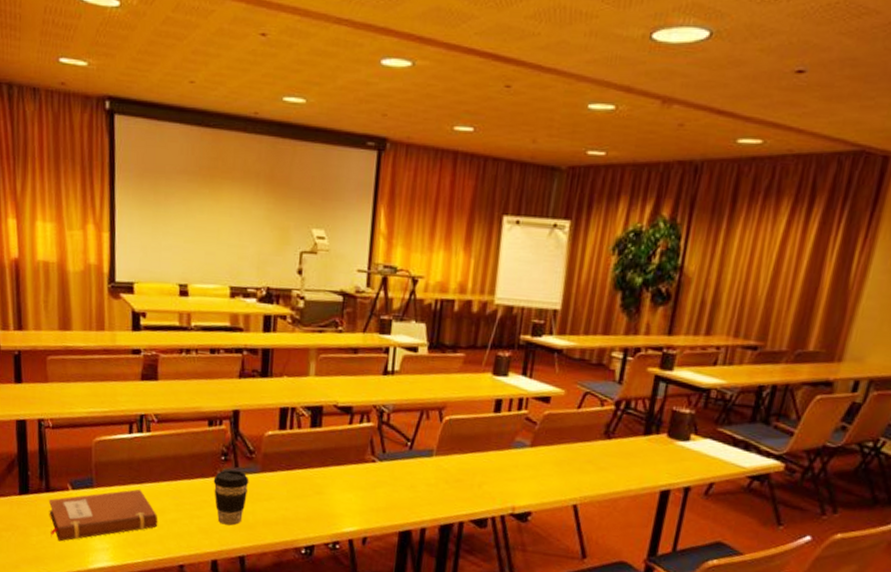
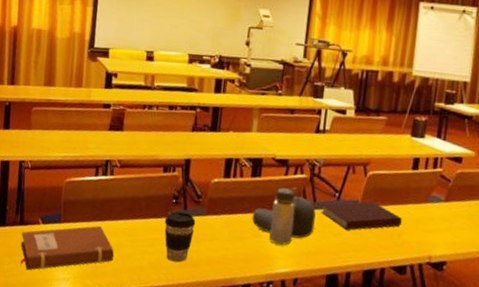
water bottle: none [313,437,386,502] -> present [251,187,316,245]
notebook: none [391,450,482,483] -> present [321,201,402,231]

